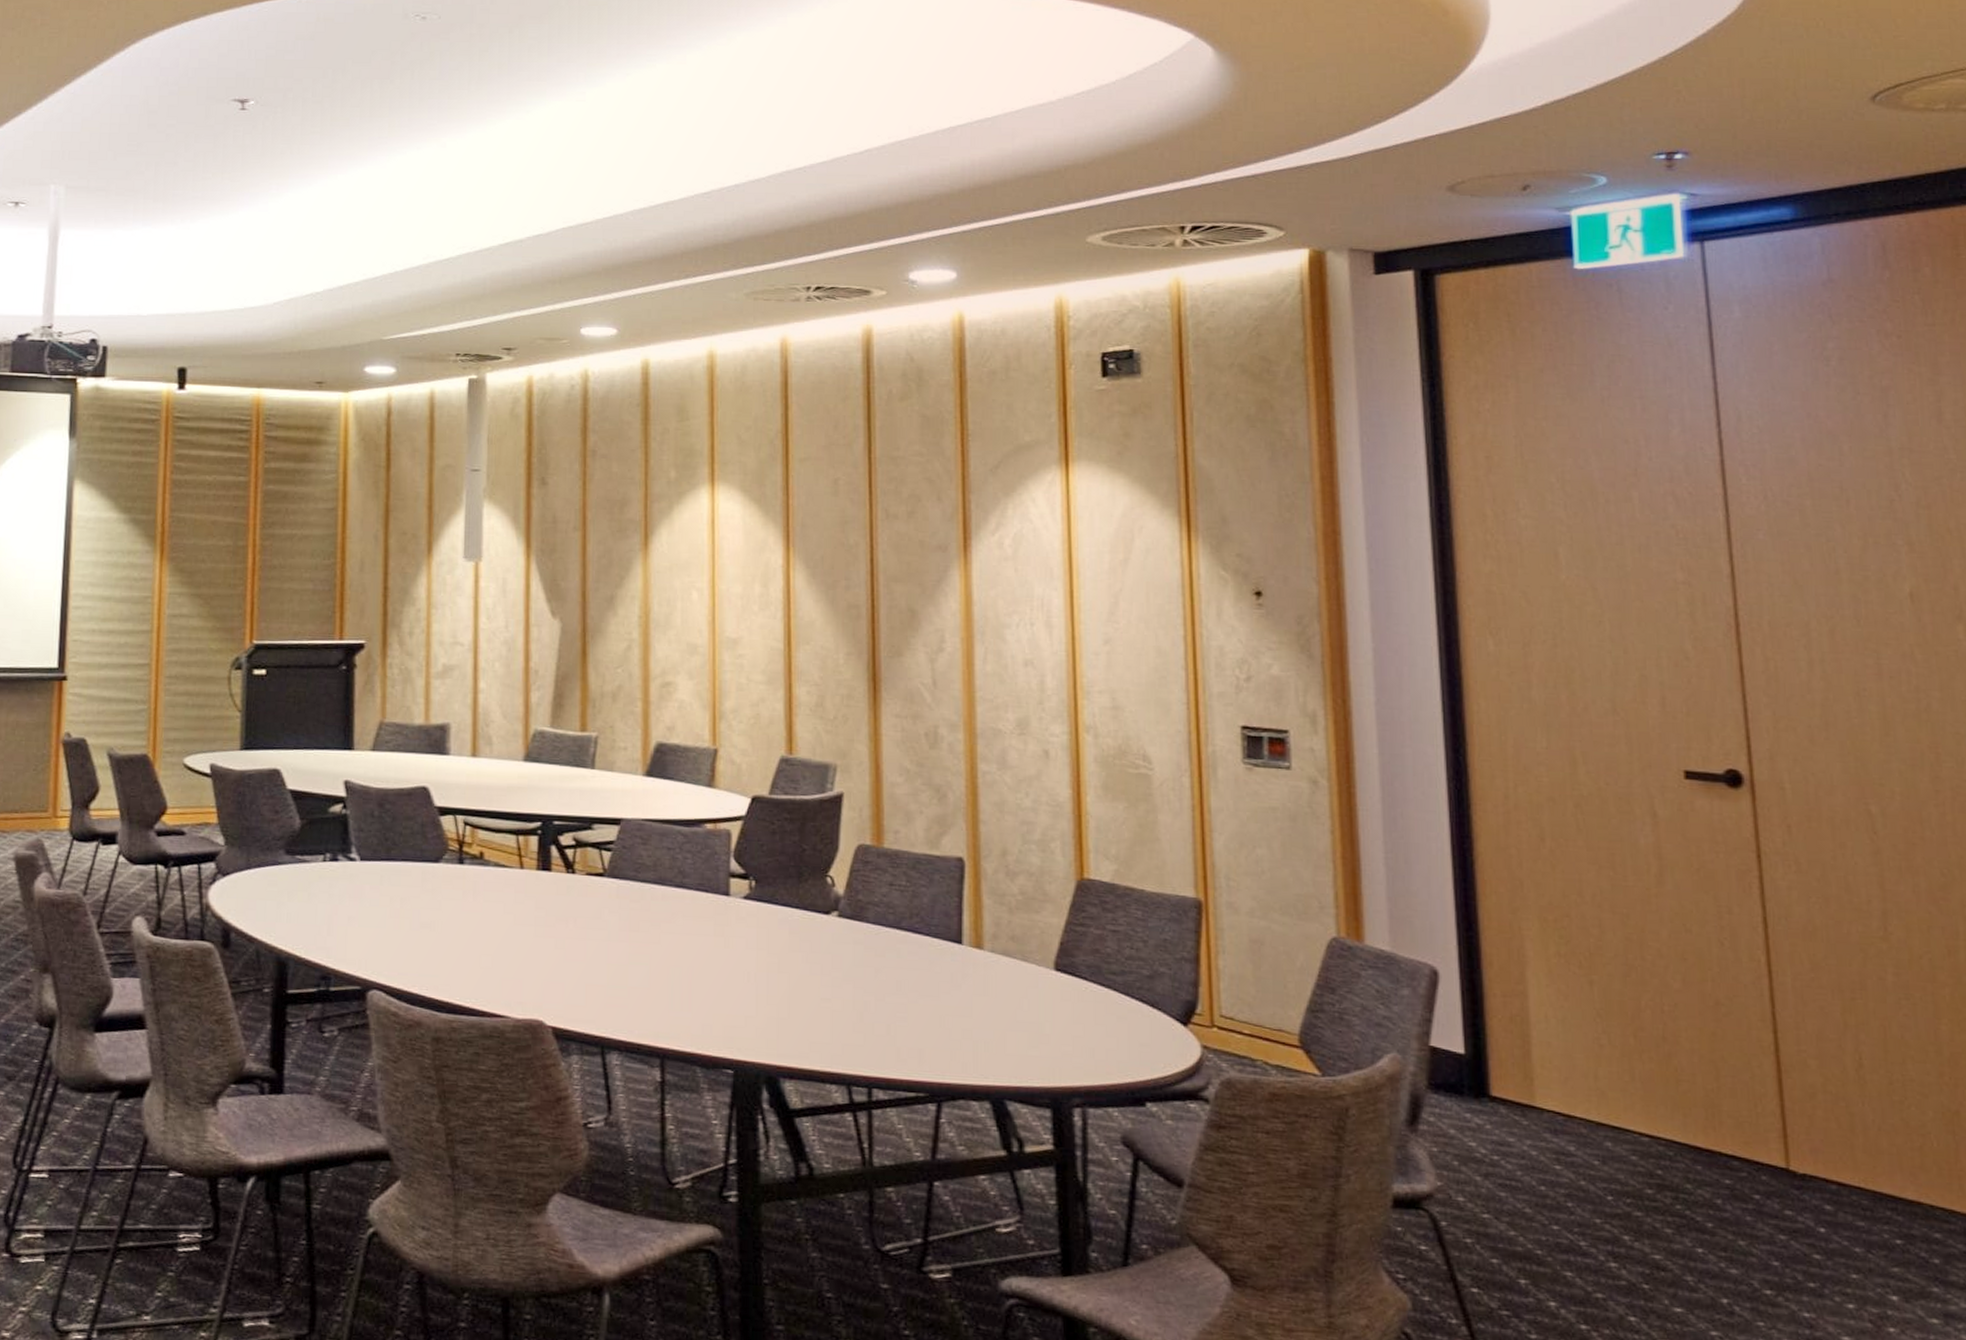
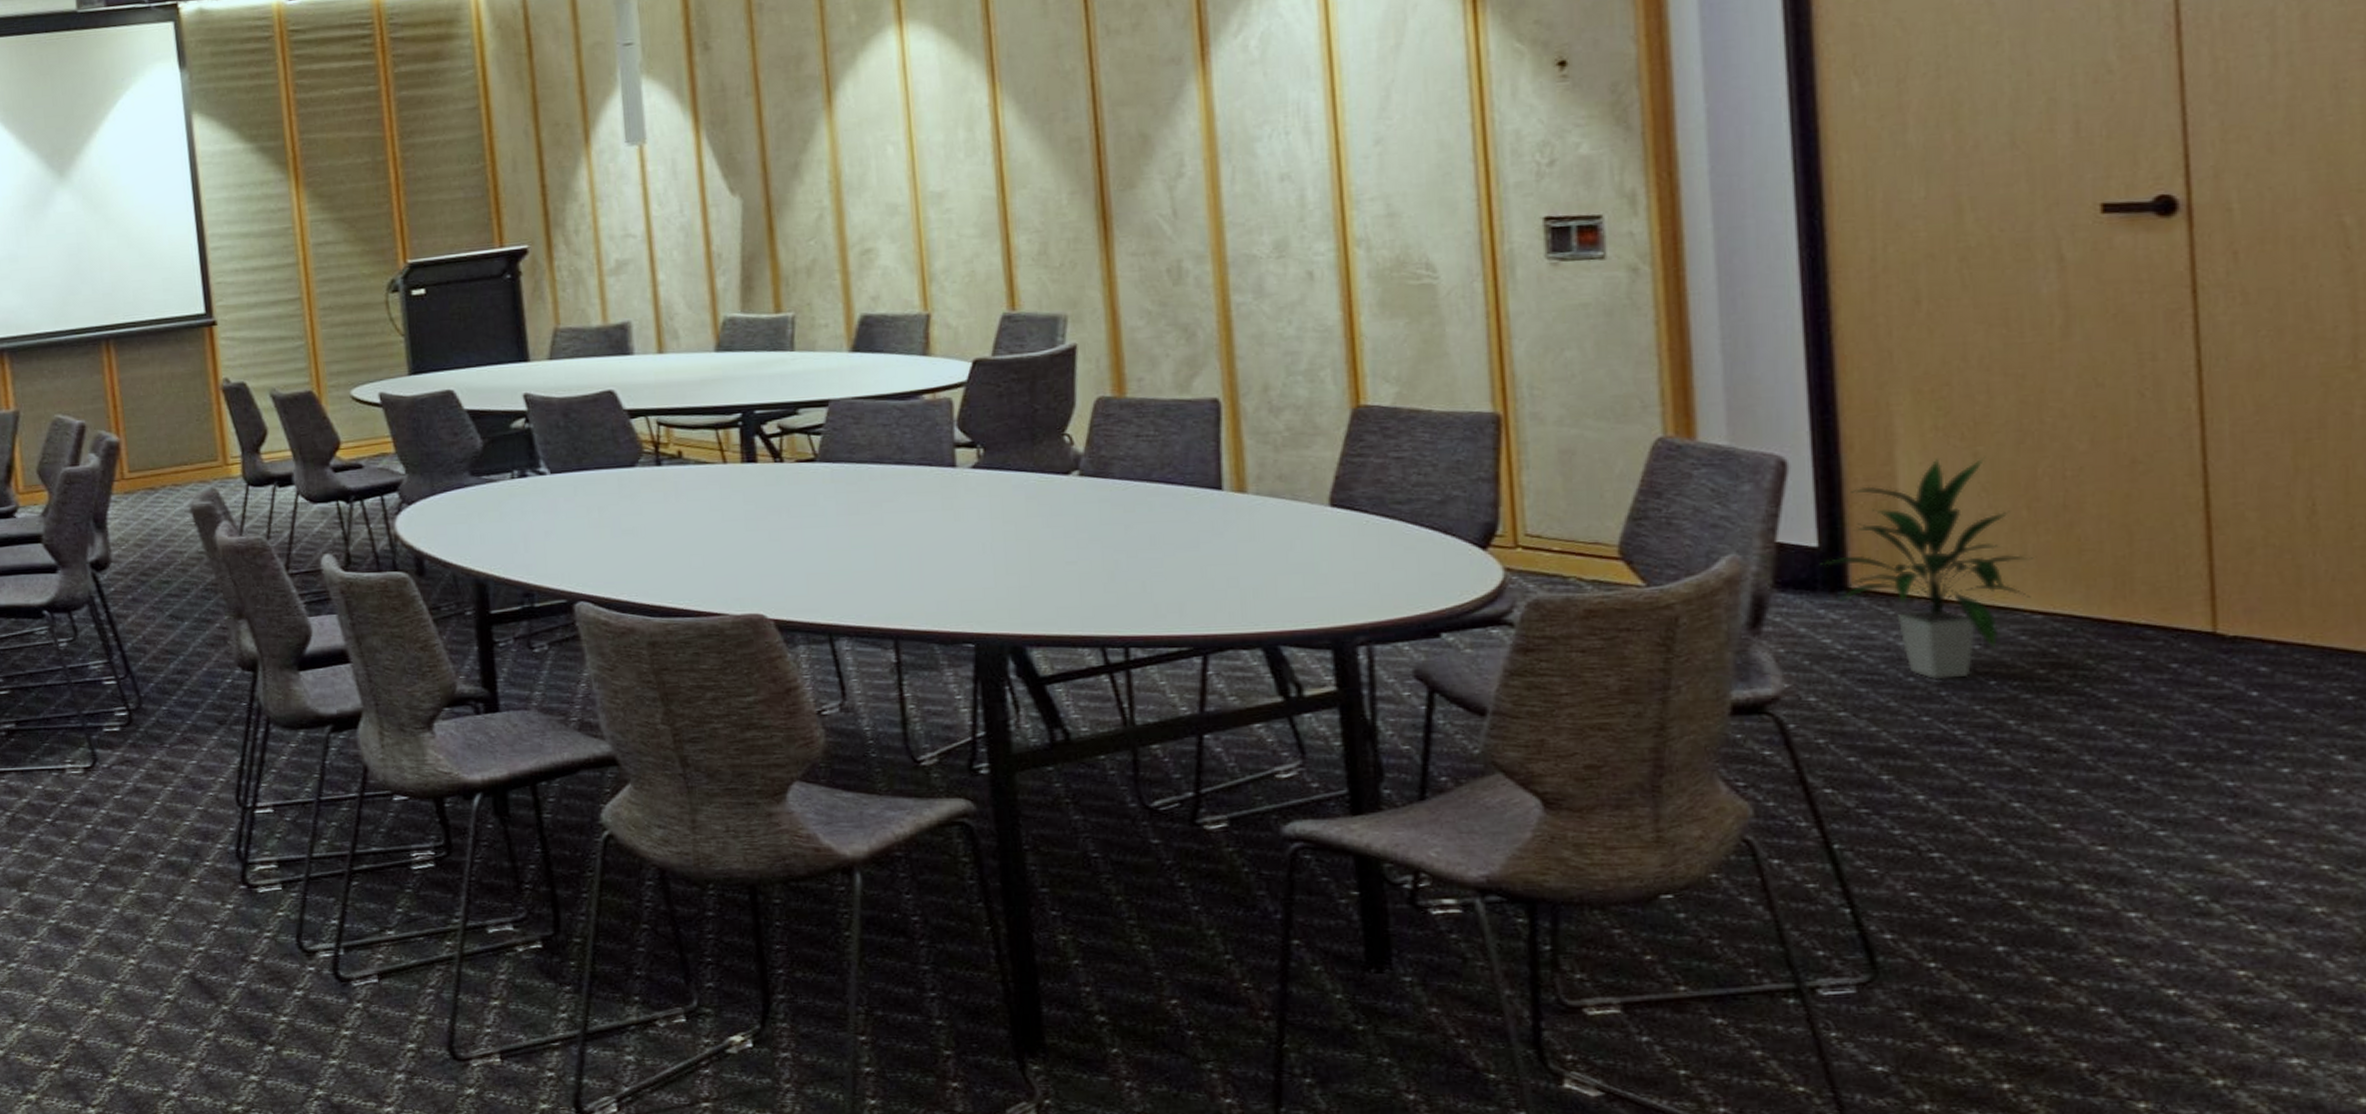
indoor plant: none [1466,982,1640,1191] -> present [1819,456,2034,680]

